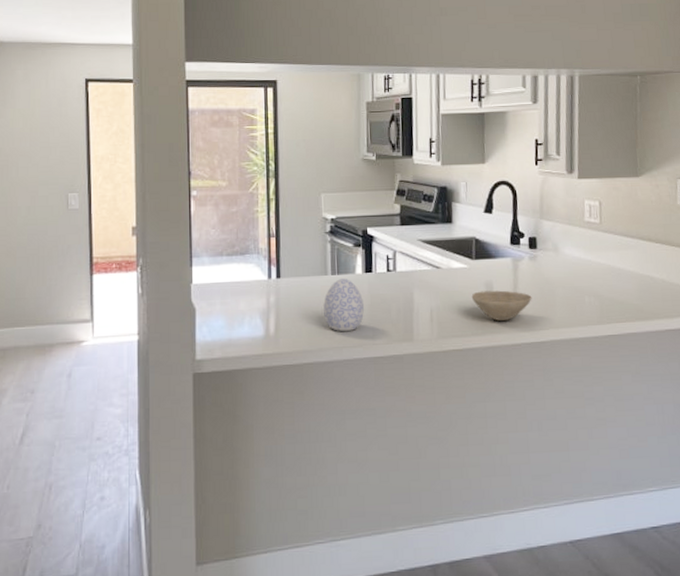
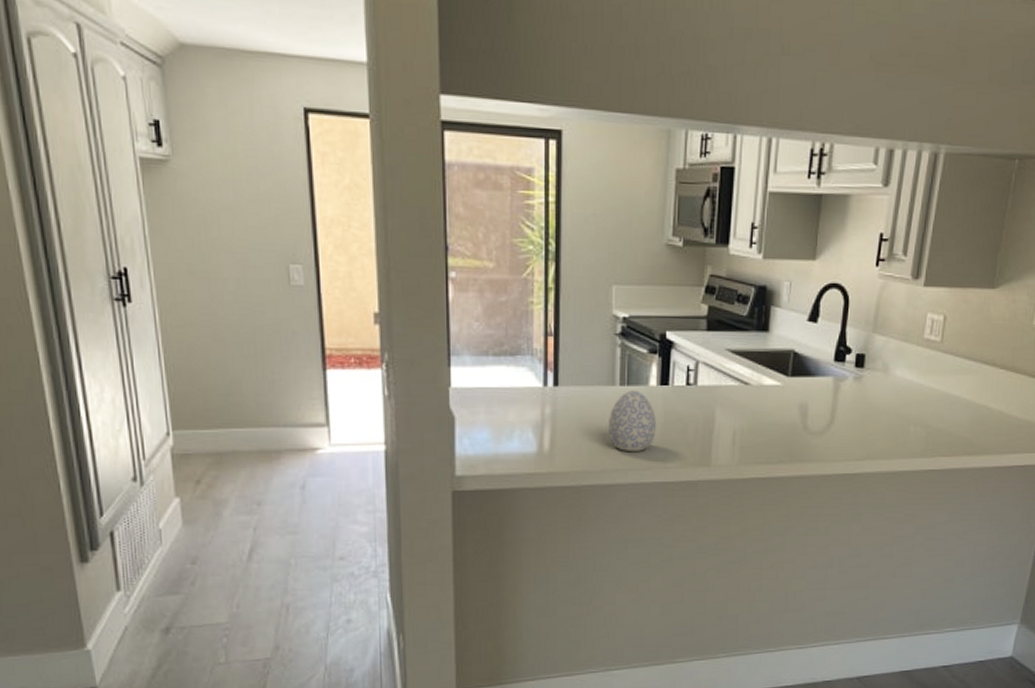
bowl: present [471,290,532,322] -> none [782,413,851,449]

